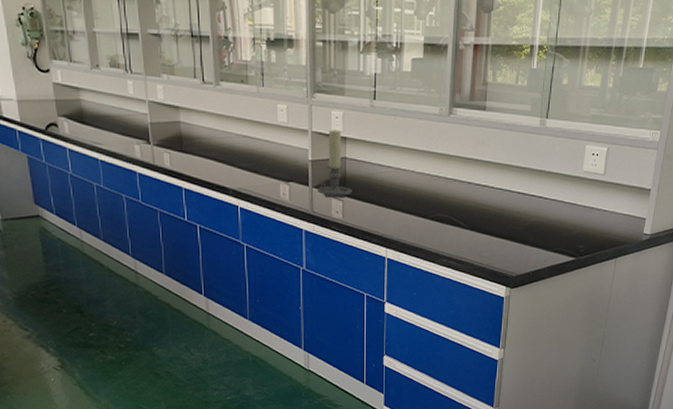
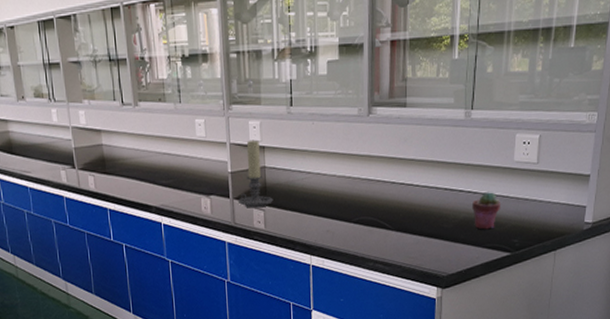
potted succulent: none [541,199,569,234] -> present [471,192,501,230]

